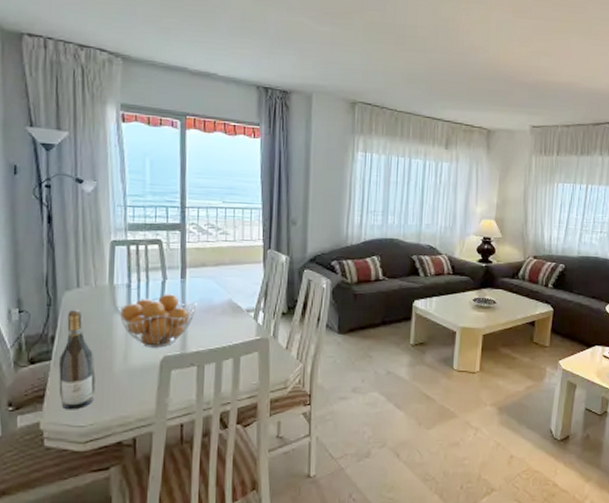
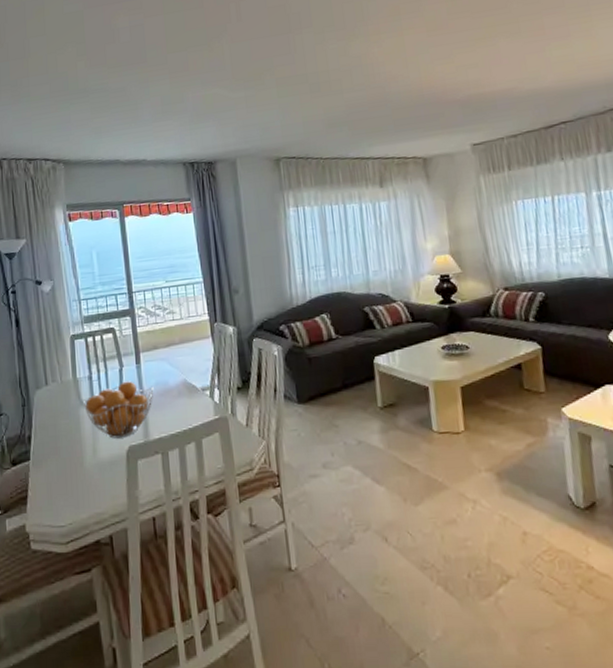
wine bottle: present [59,310,96,410] -> none [37,407,71,510]

